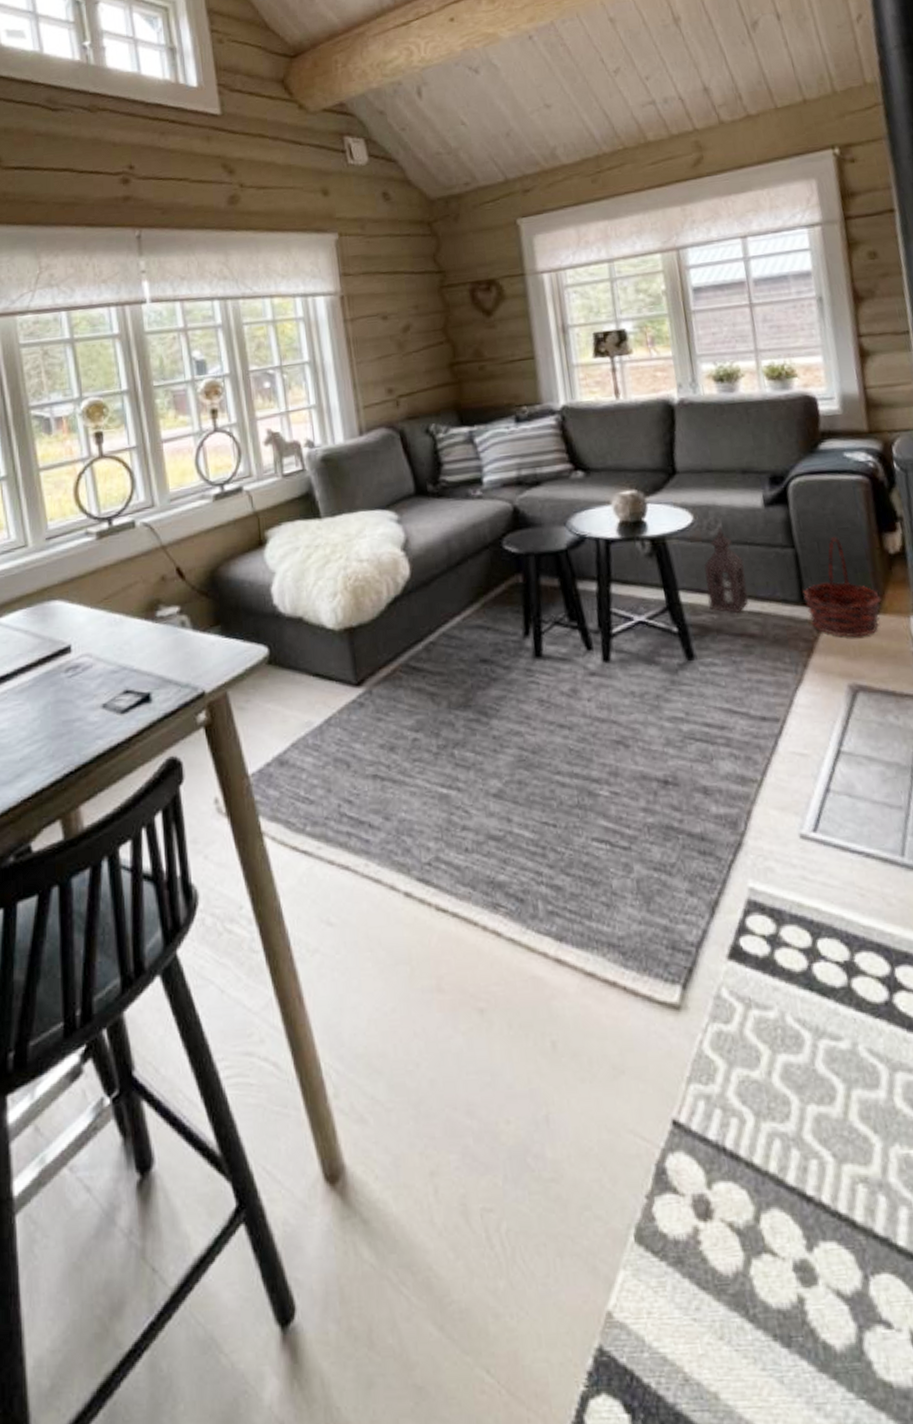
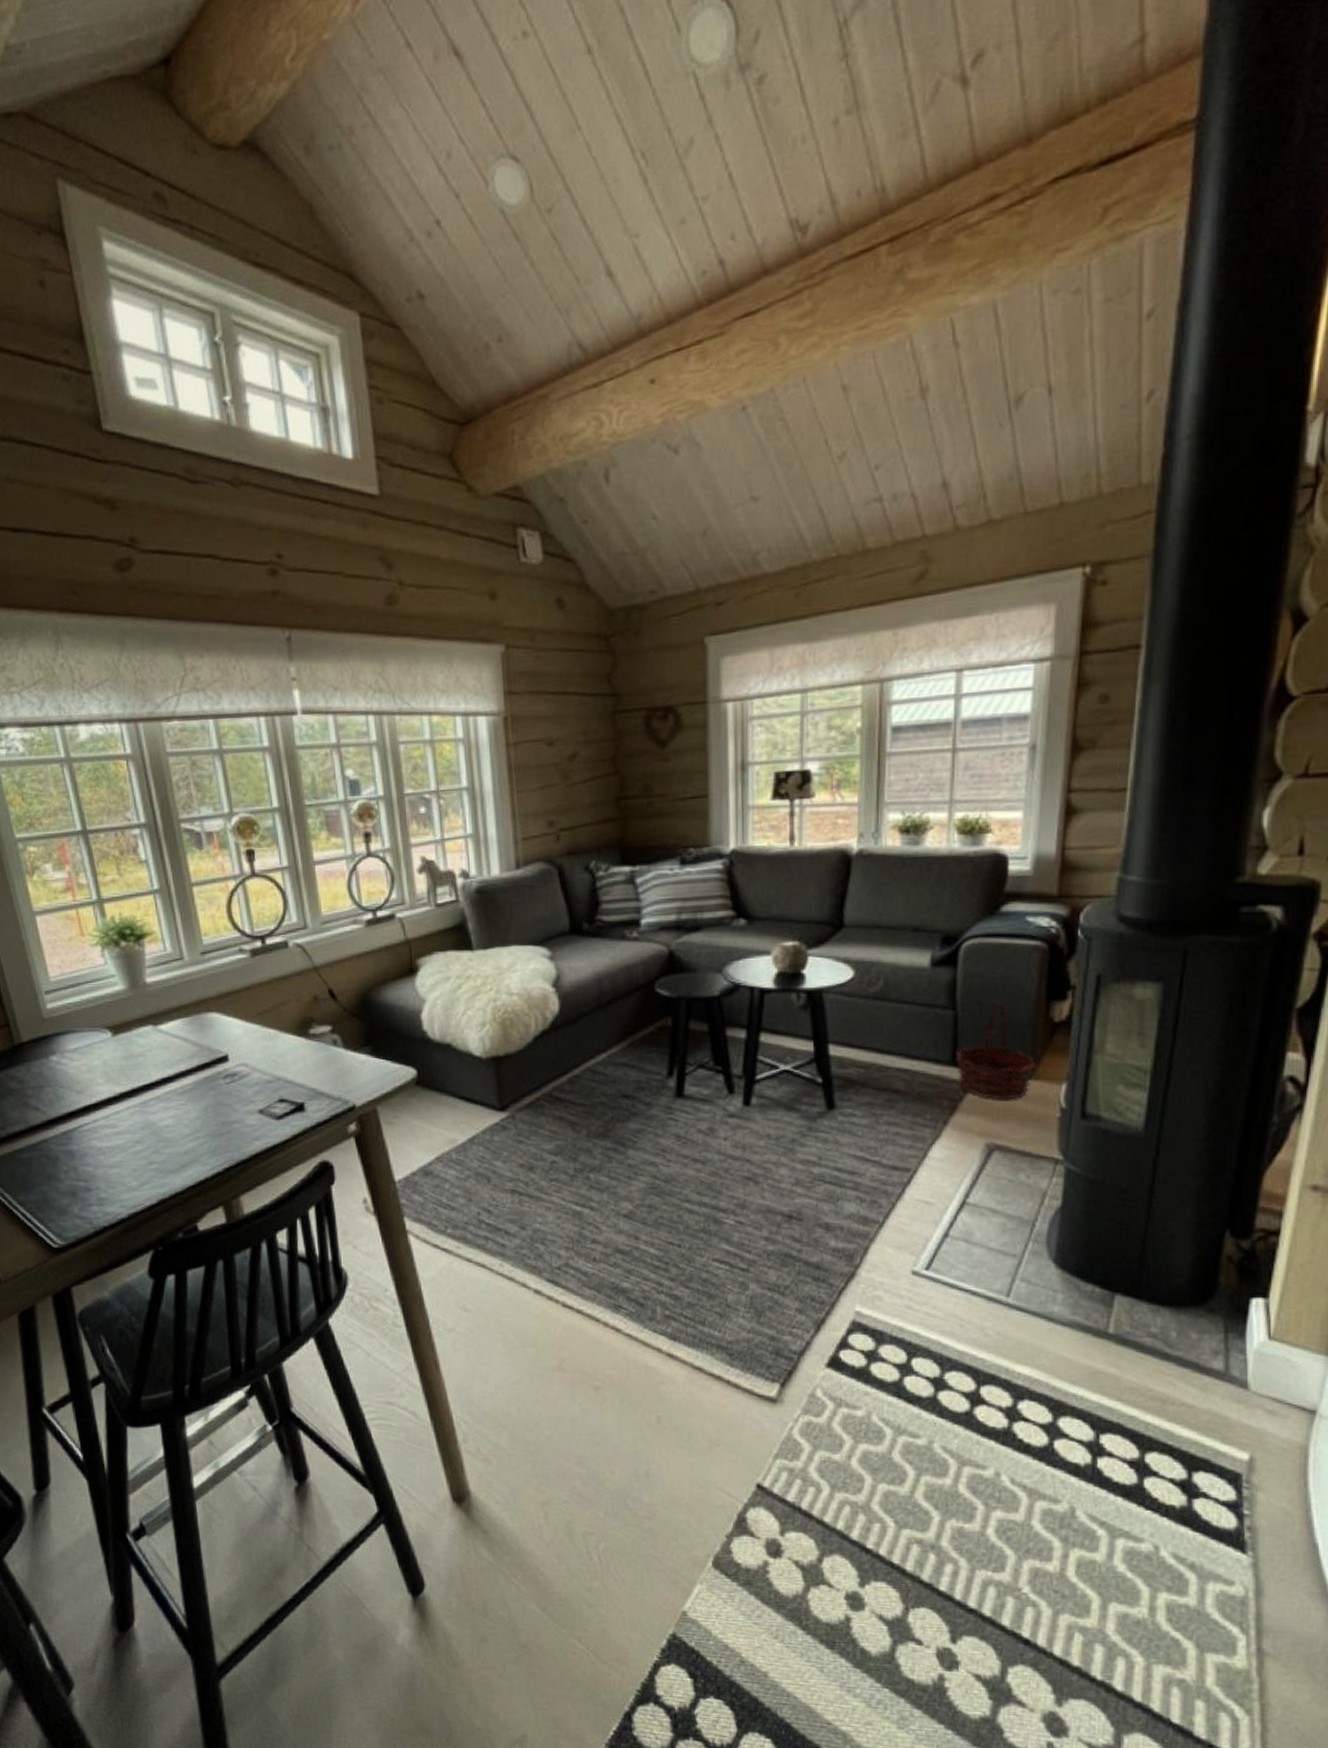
lantern: present [704,527,749,613] -> none [856,984,900,1069]

